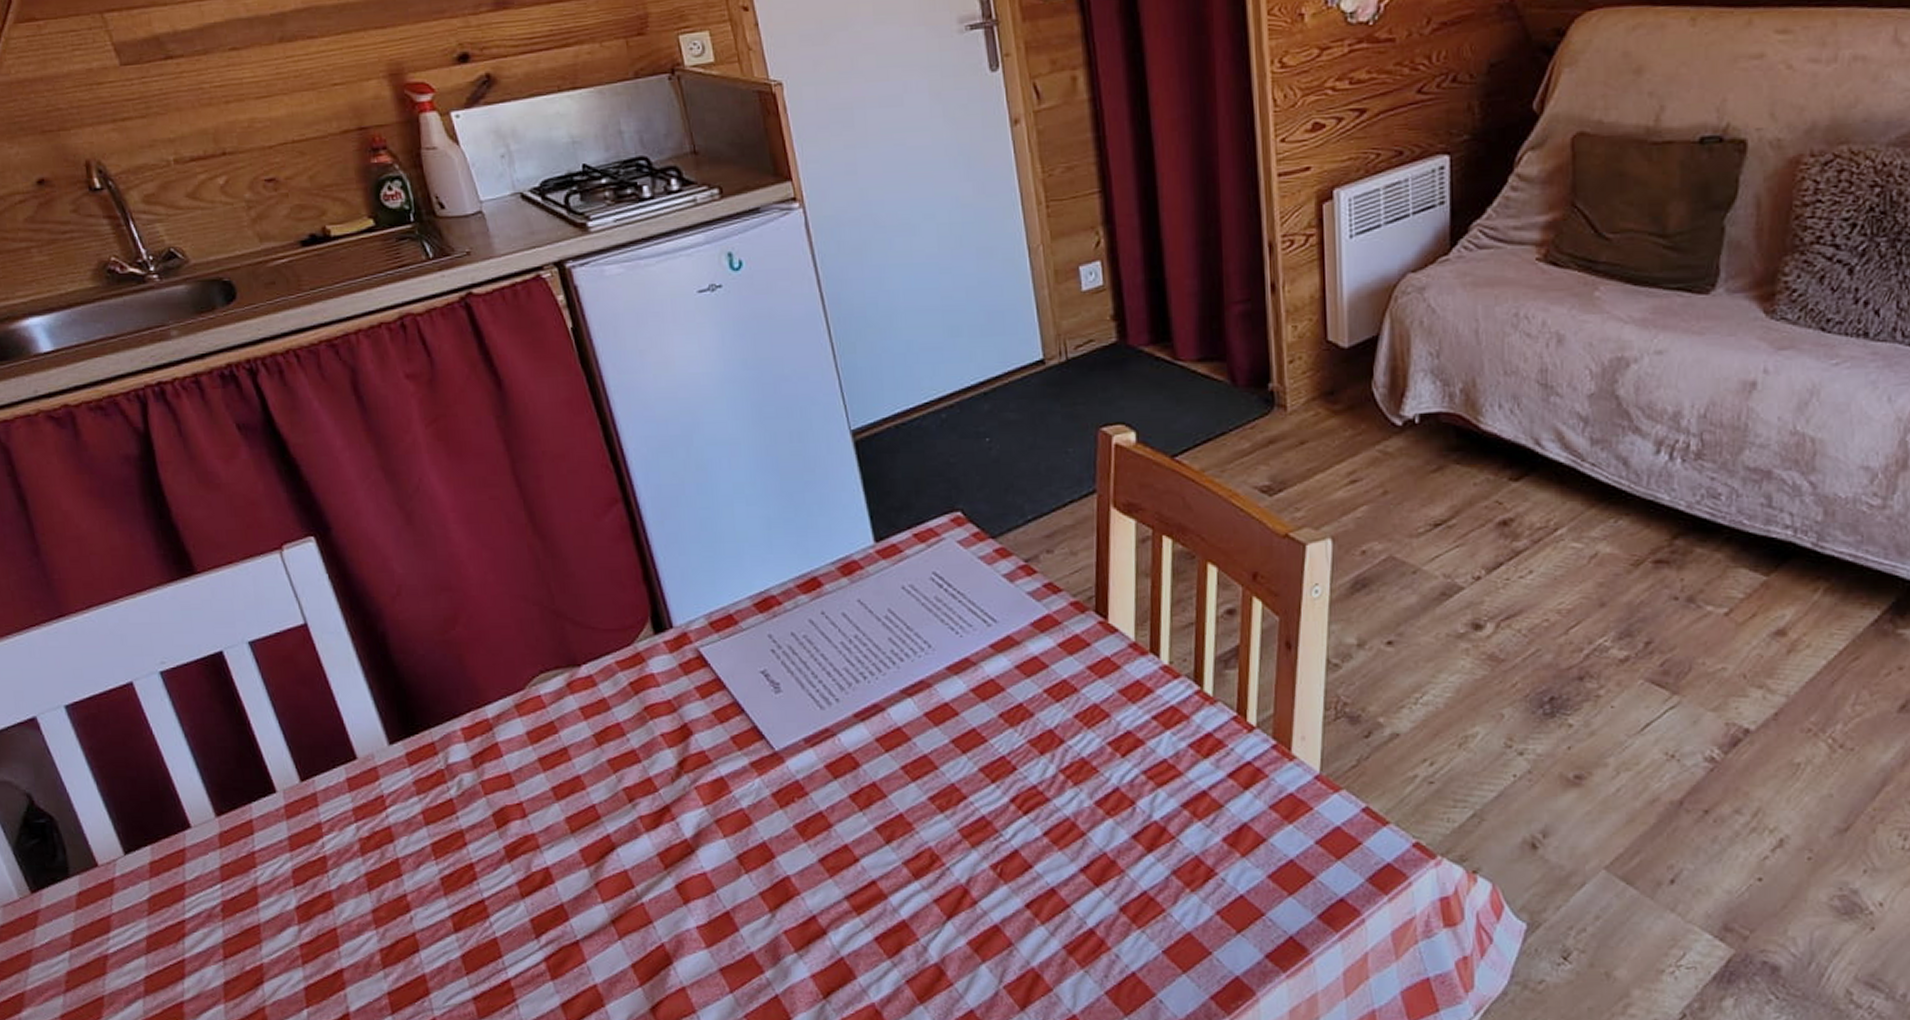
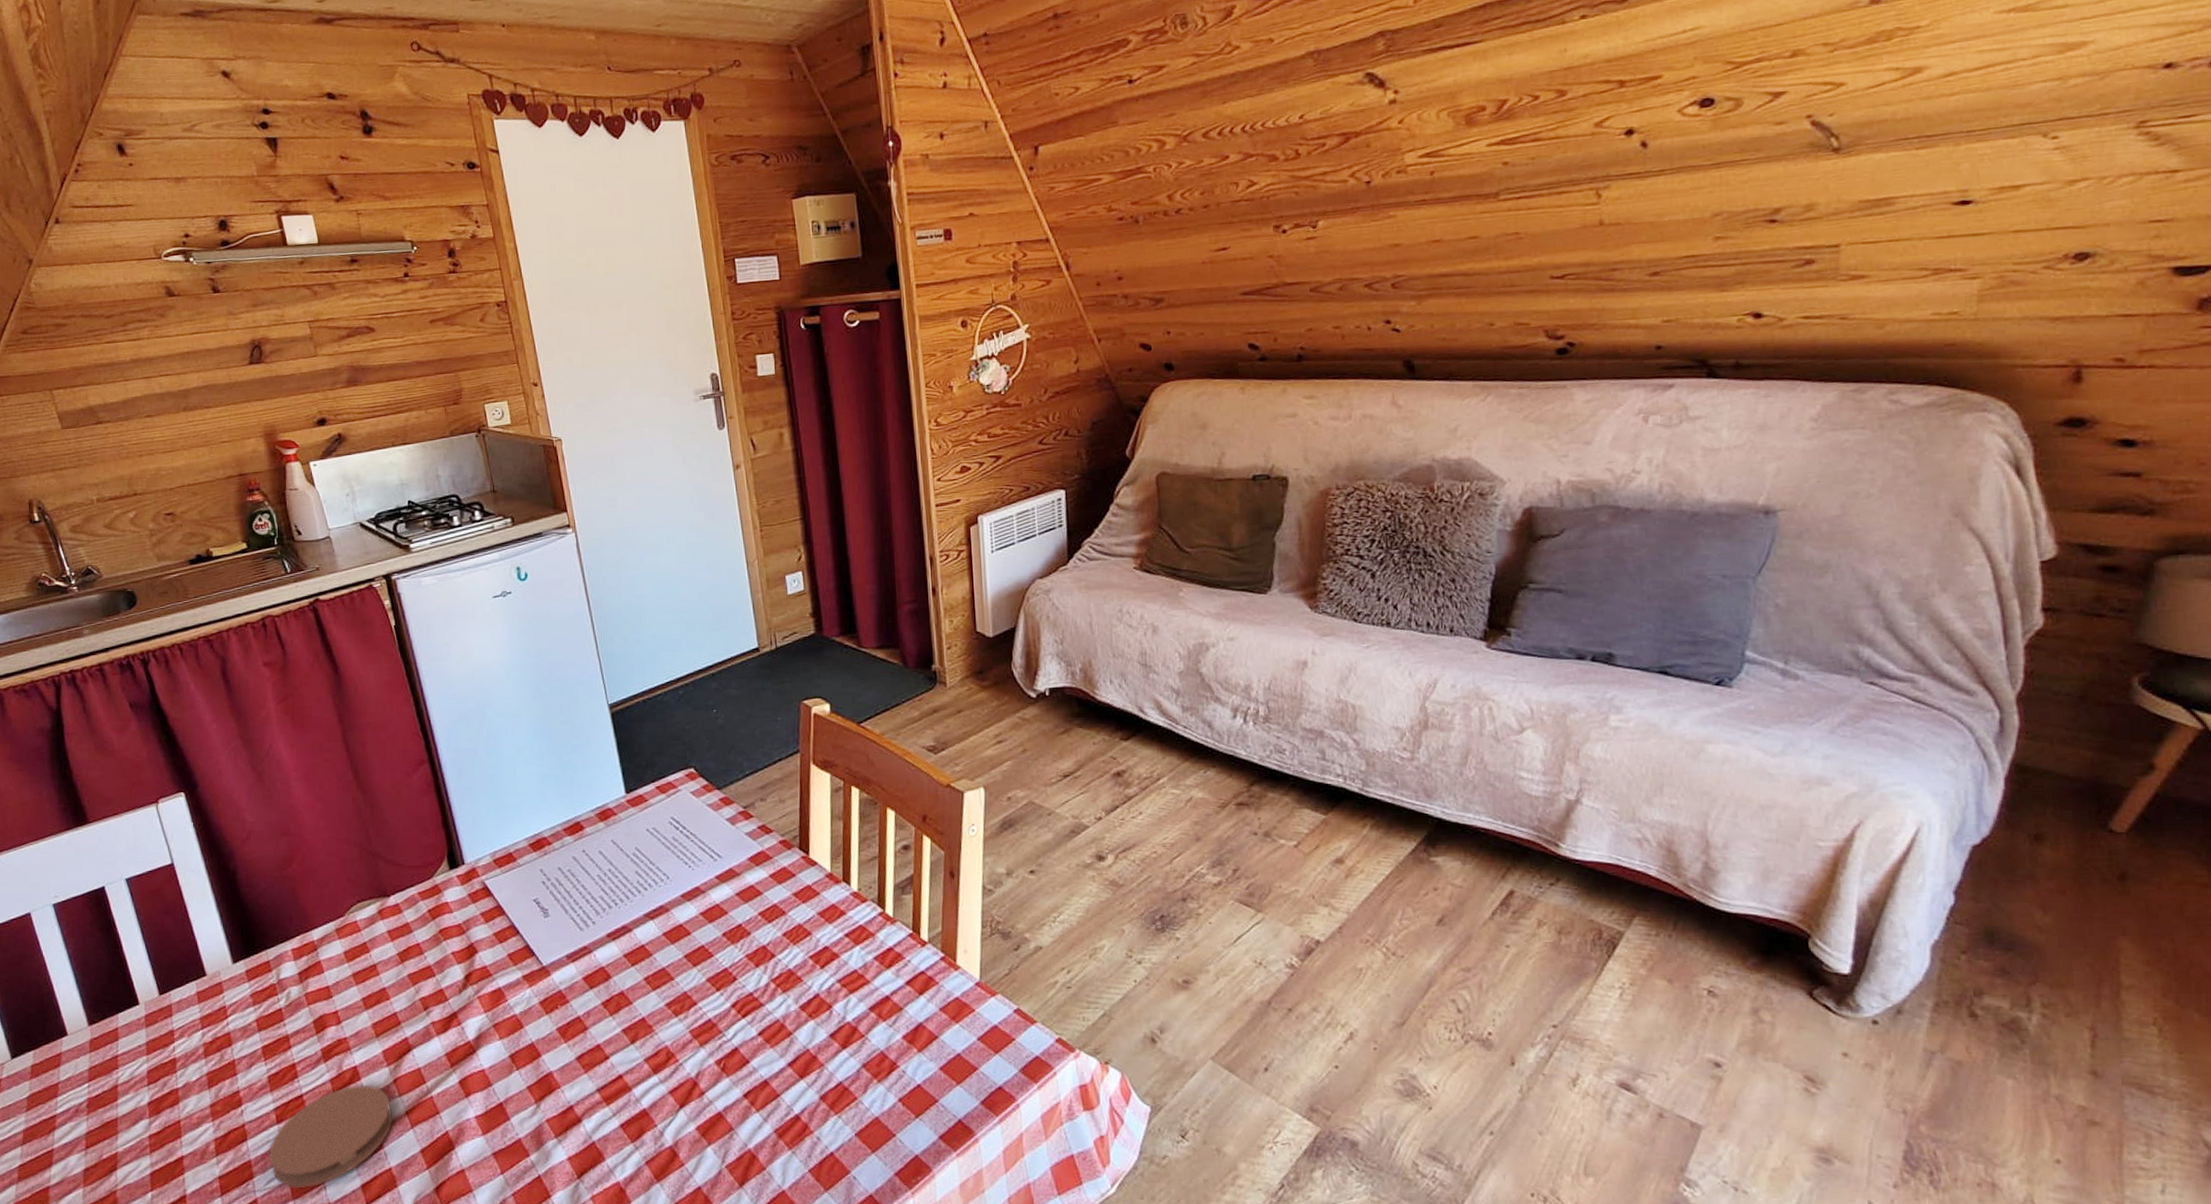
coaster: none [446,889,596,1006] -> present [269,1085,393,1188]

